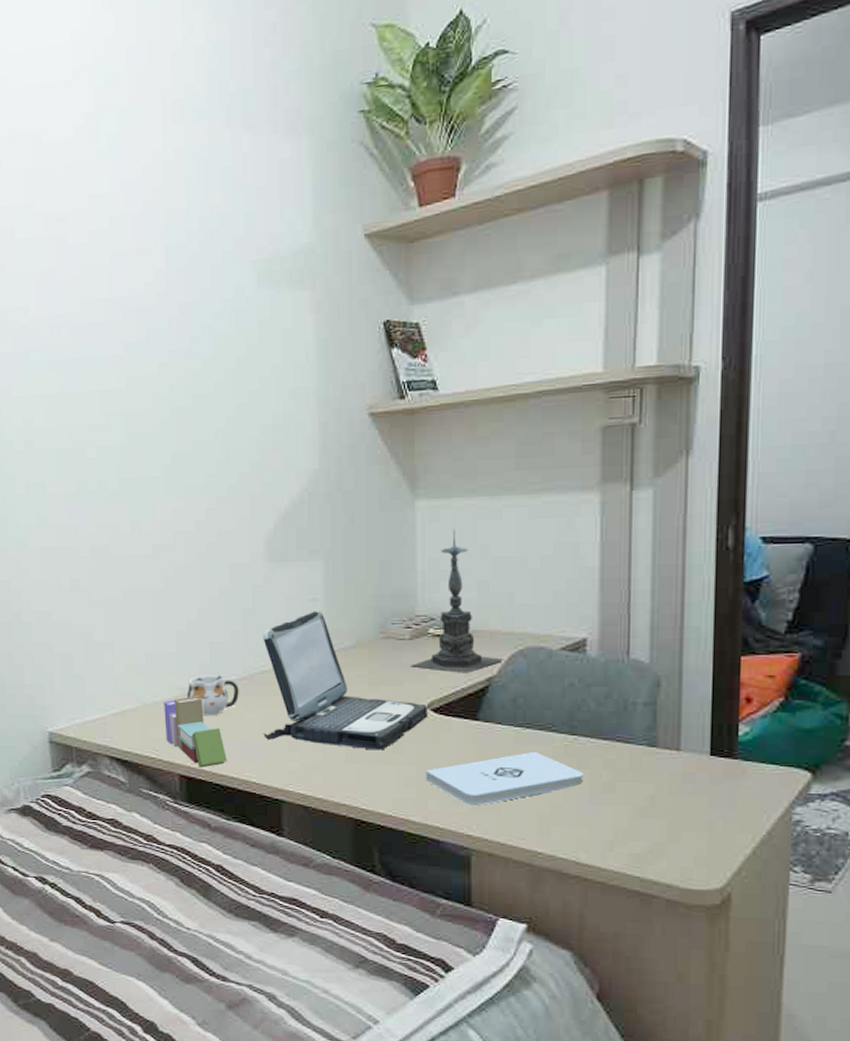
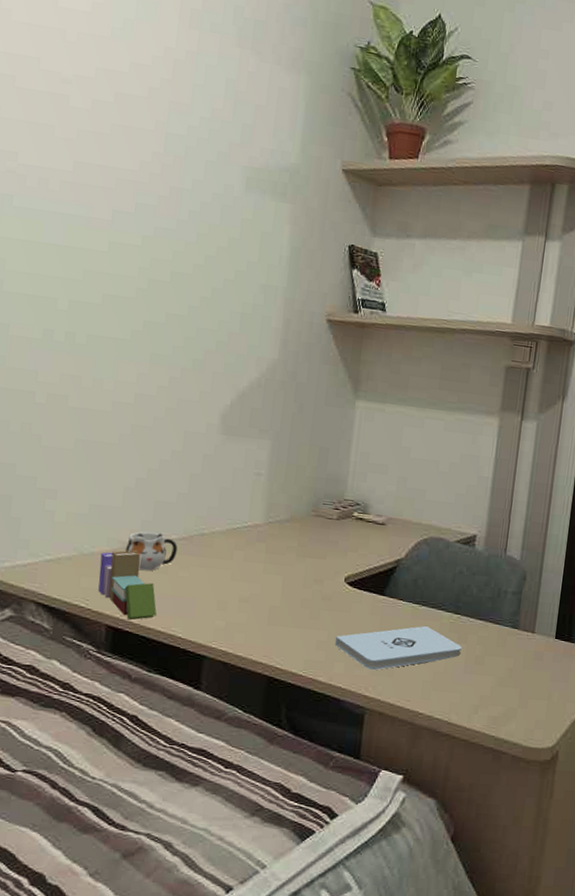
laptop: present [263,610,428,751] -> none [194,483,345,616]
candle holder: present [411,529,505,673] -> none [335,430,412,554]

